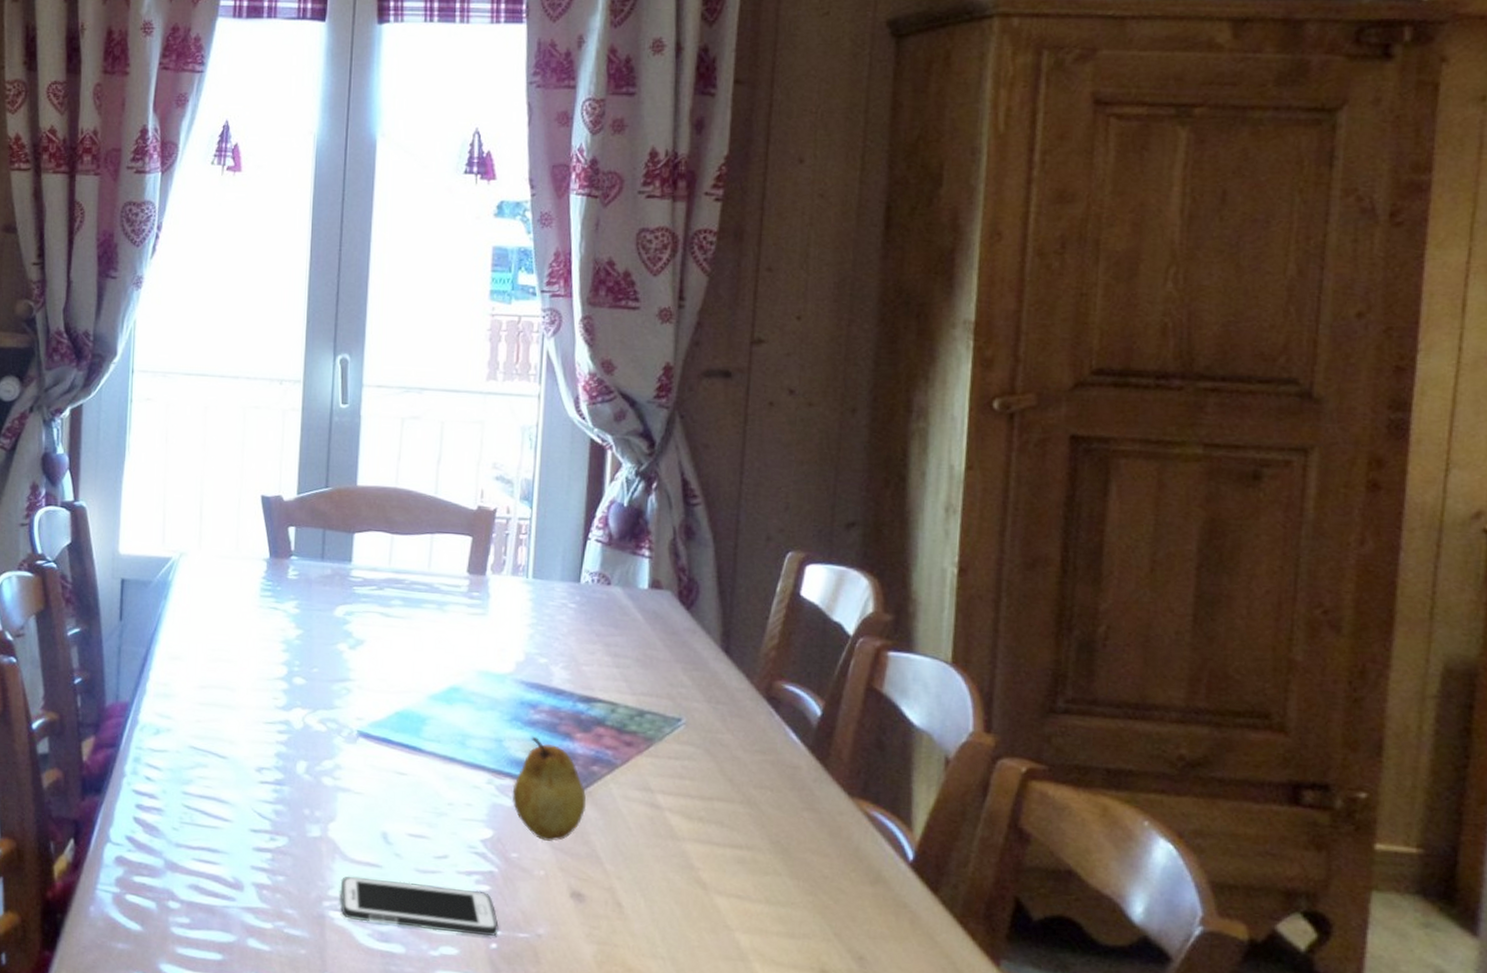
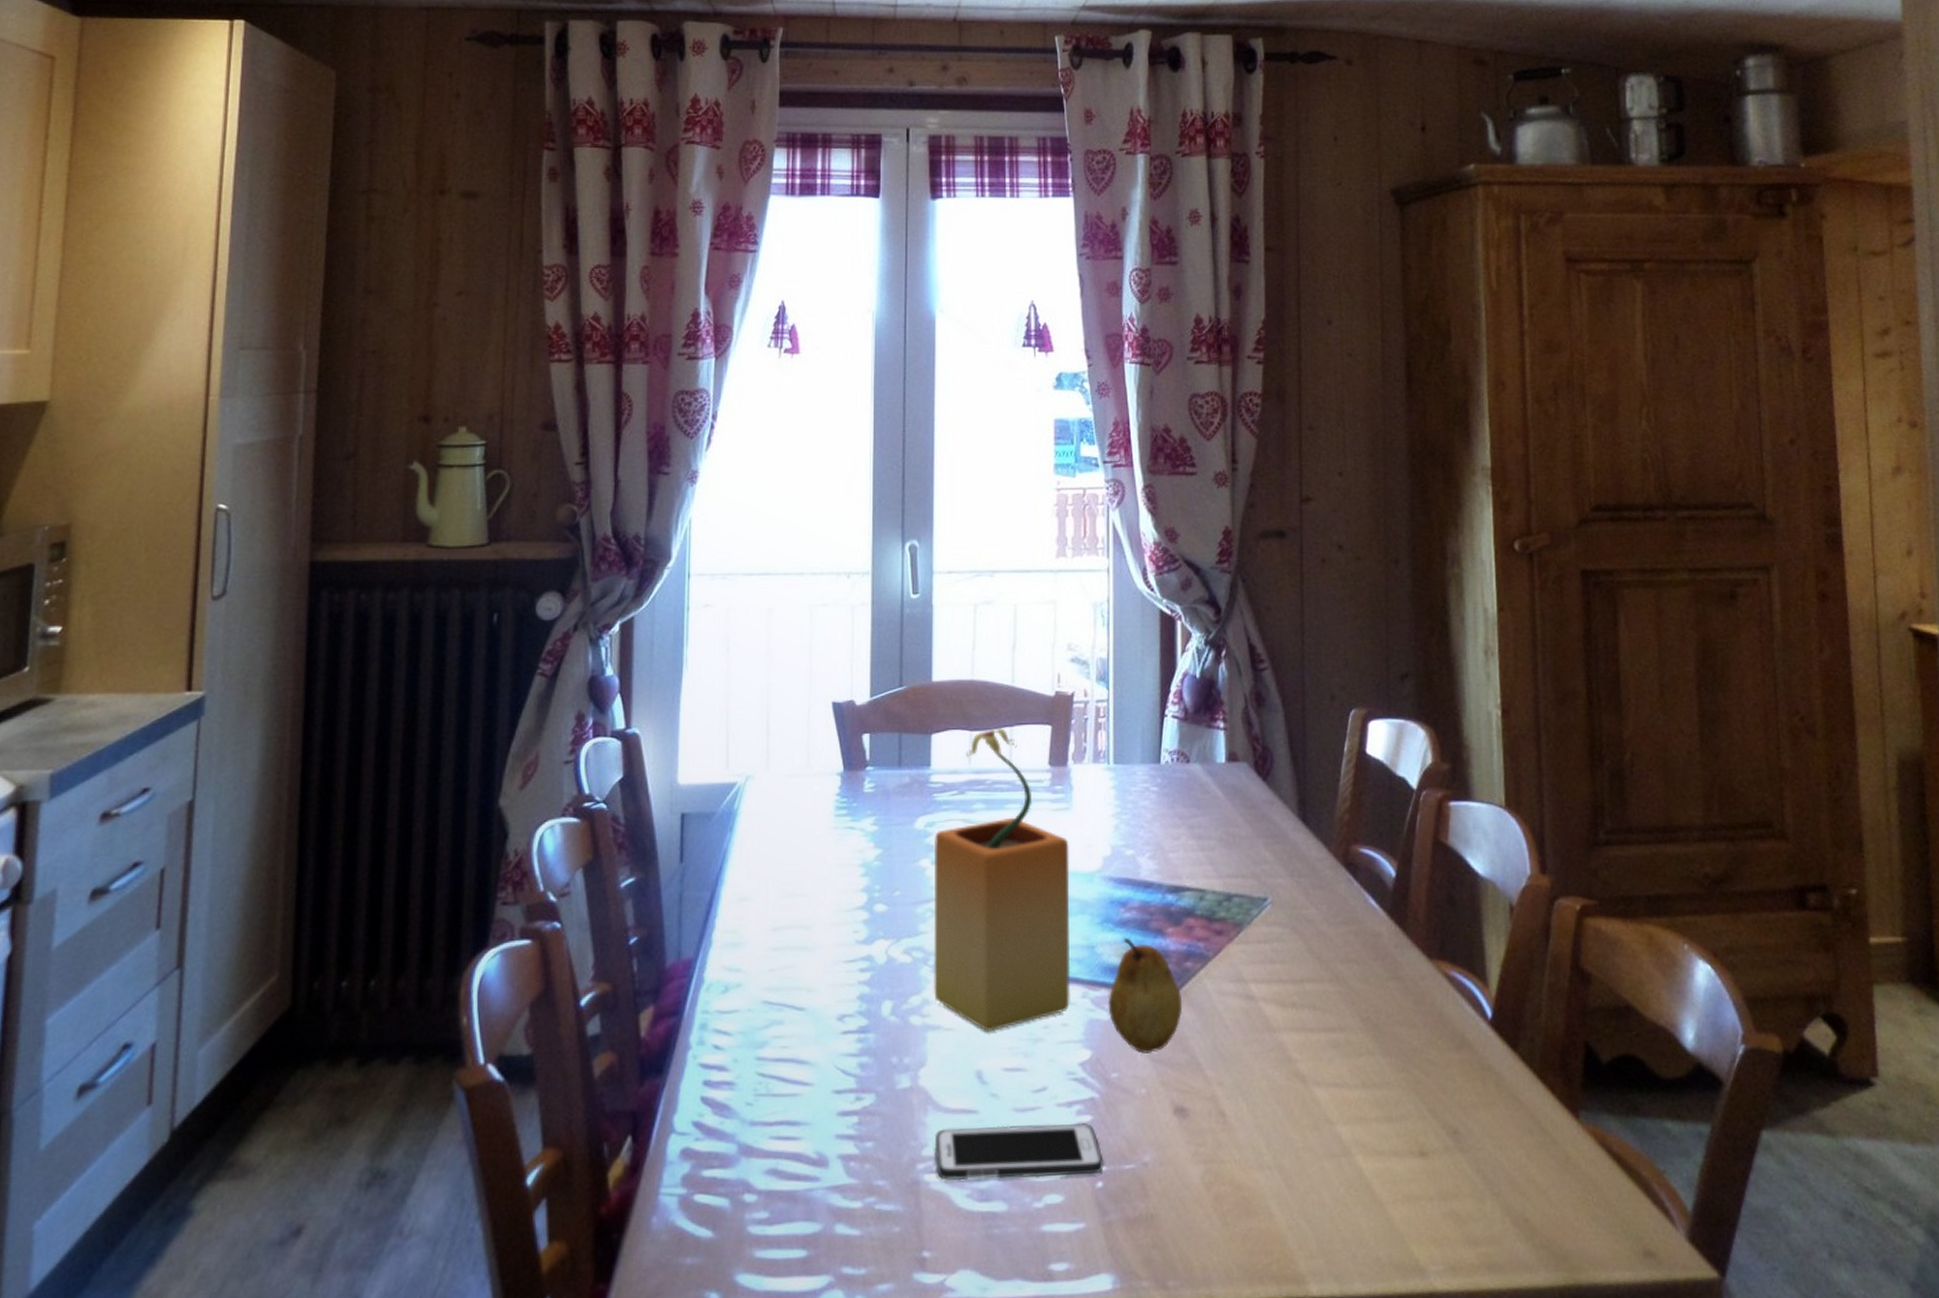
potted plant: none [345,534,483,801] -> present [933,728,1071,1032]

